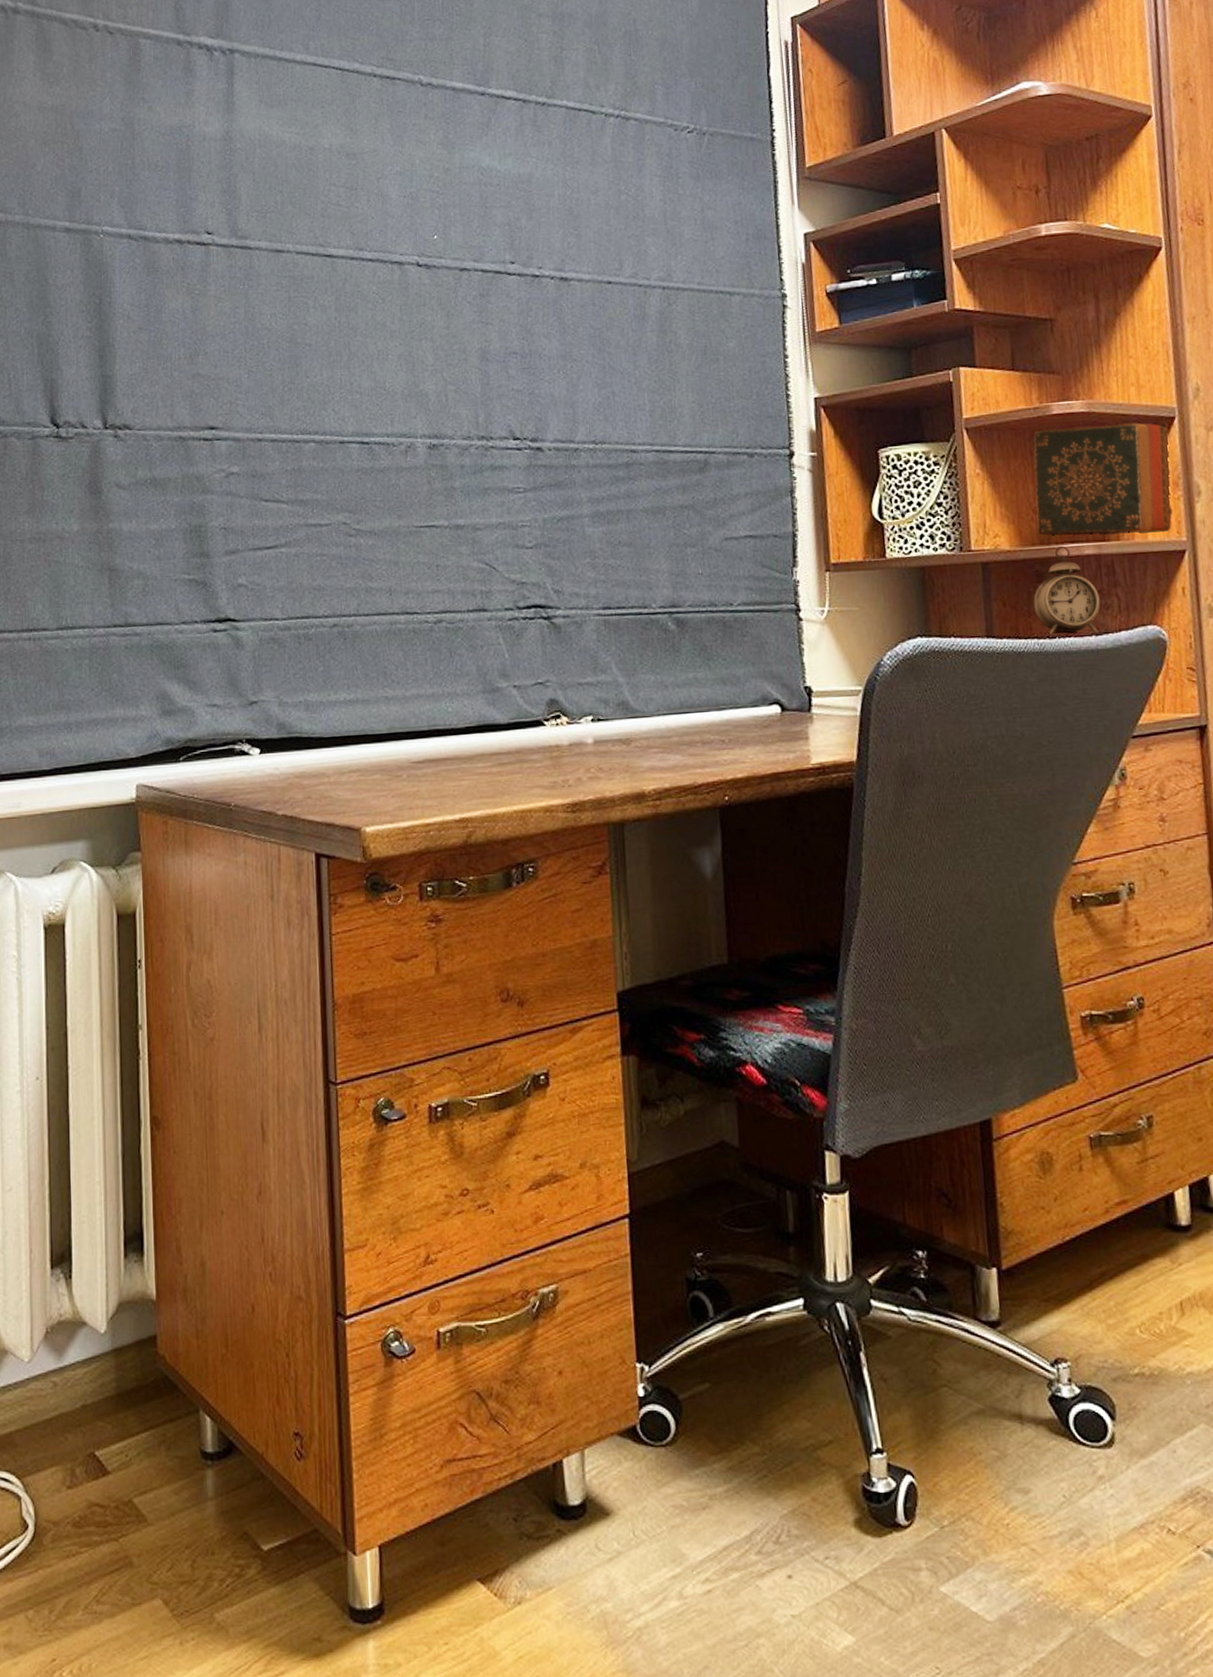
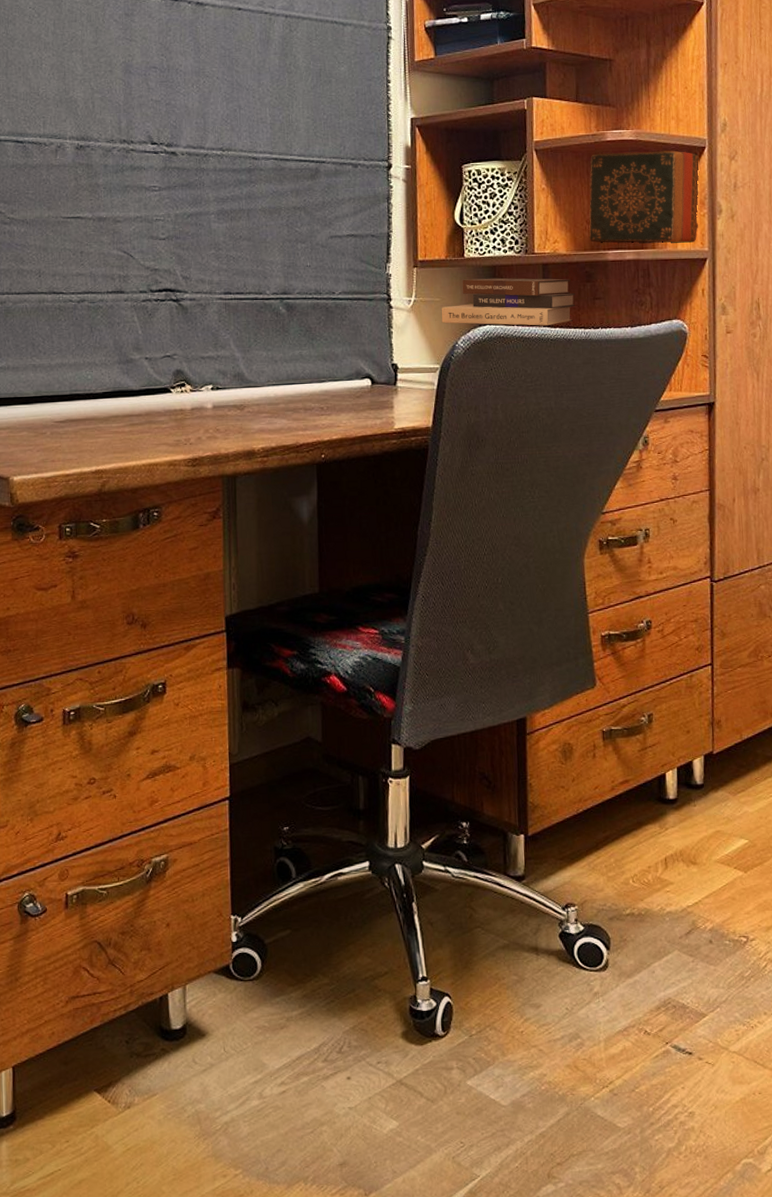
books: none [862,579,1024,637] -> present [441,278,575,326]
alarm clock: present [1033,545,1101,635] -> none [583,251,636,326]

